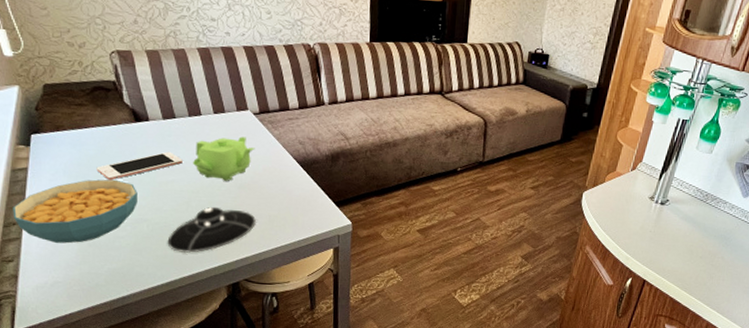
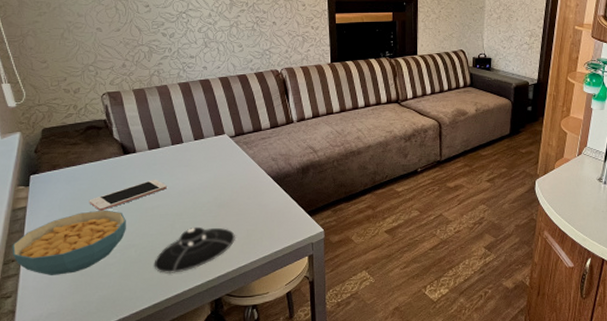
teapot: present [193,136,255,181] -> none [176,159,232,201]

